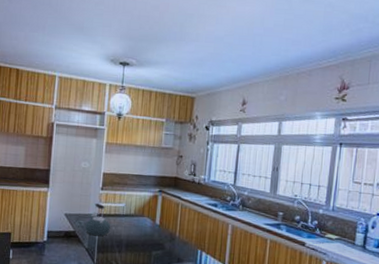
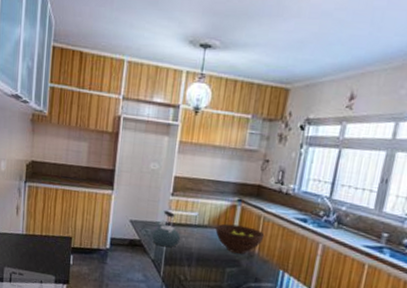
fruit bowl: none [141,212,183,238] -> present [215,223,265,254]

